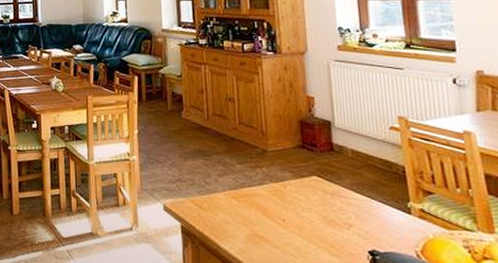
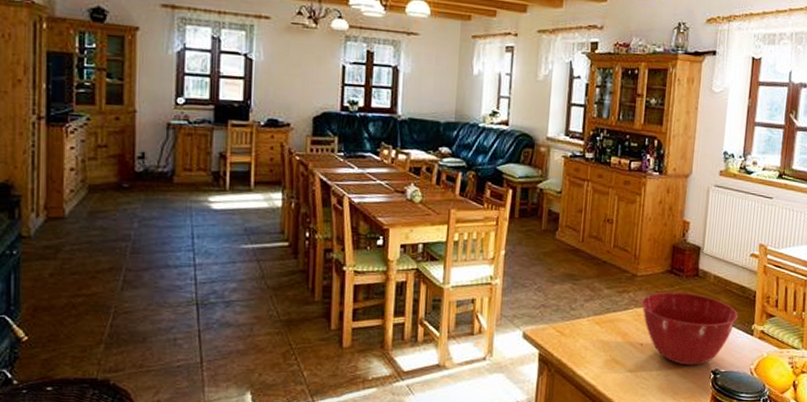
mixing bowl: none [275,167,388,245] -> present [640,291,738,366]

